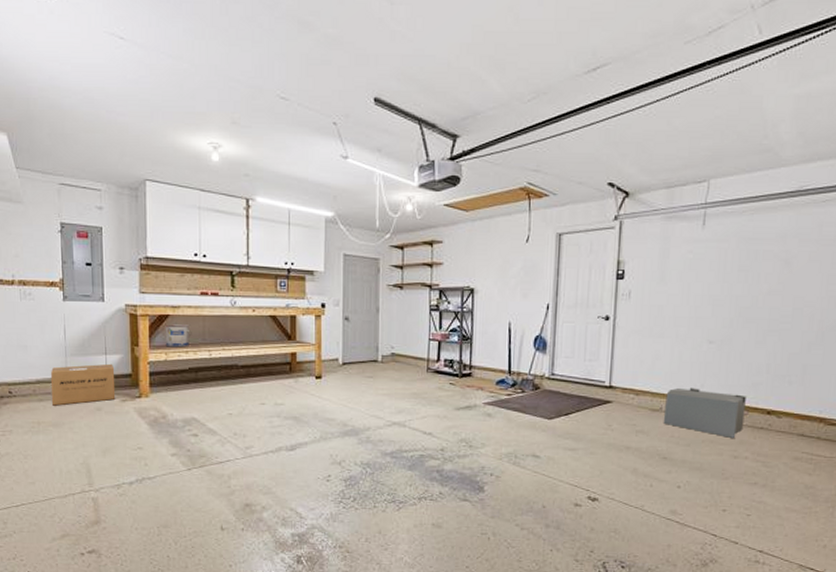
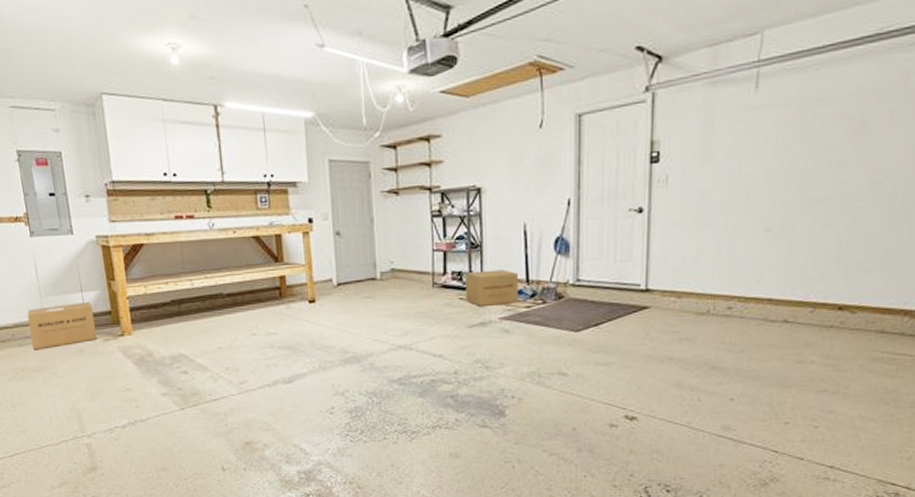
paint can: present [165,324,192,348] -> none [140,253,170,279]
box: none [455,360,502,393] -> present [465,269,518,308]
cooler: present [663,388,746,438] -> none [711,284,812,340]

